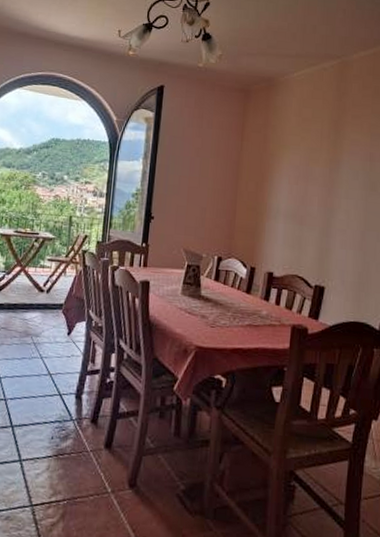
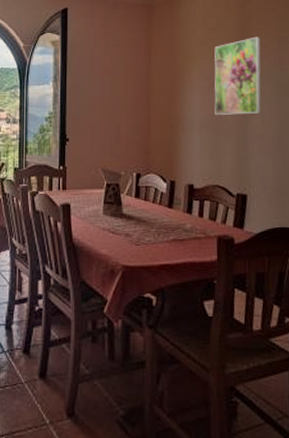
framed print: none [301,131,353,208] -> present [214,36,262,115]

